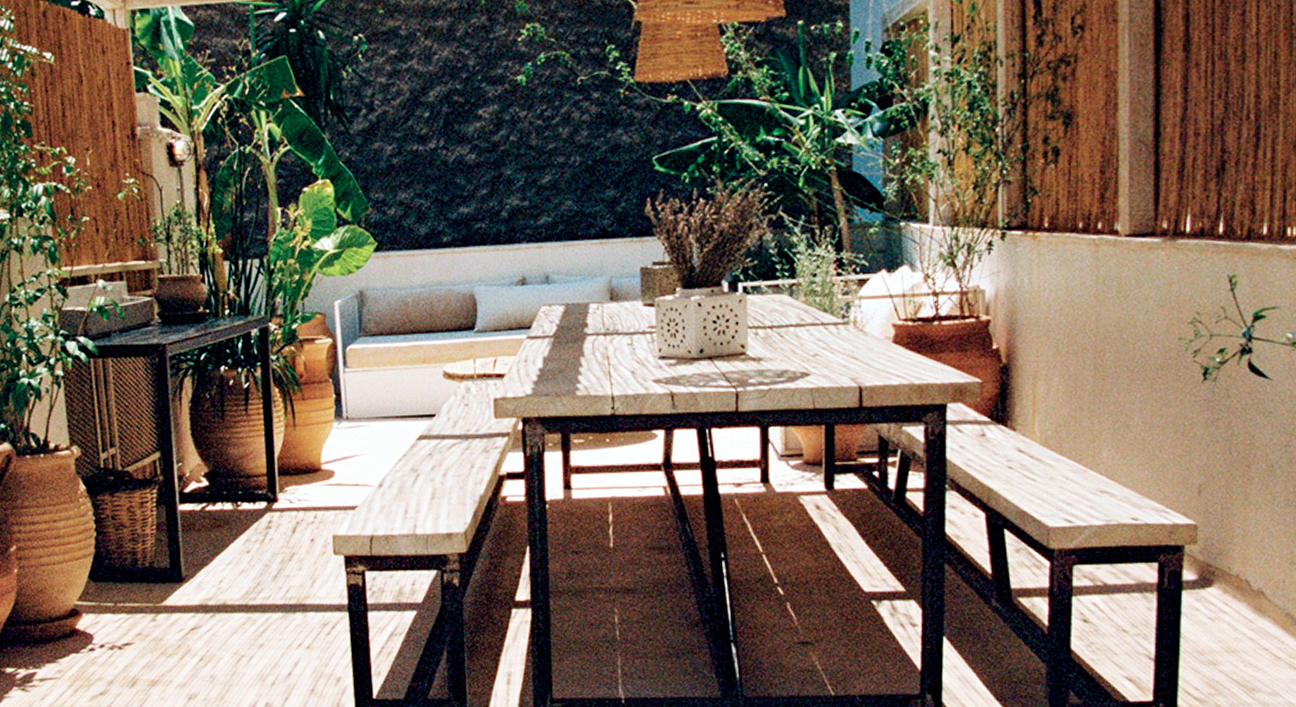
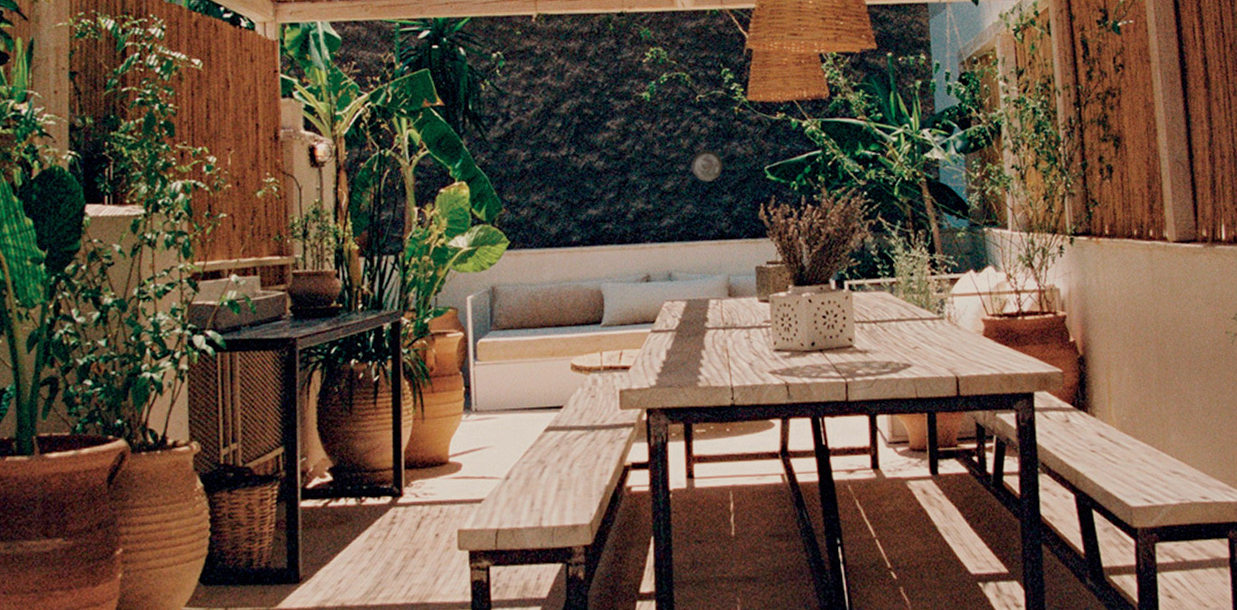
decorative plate: none [570,139,606,175] -> present [691,150,723,182]

